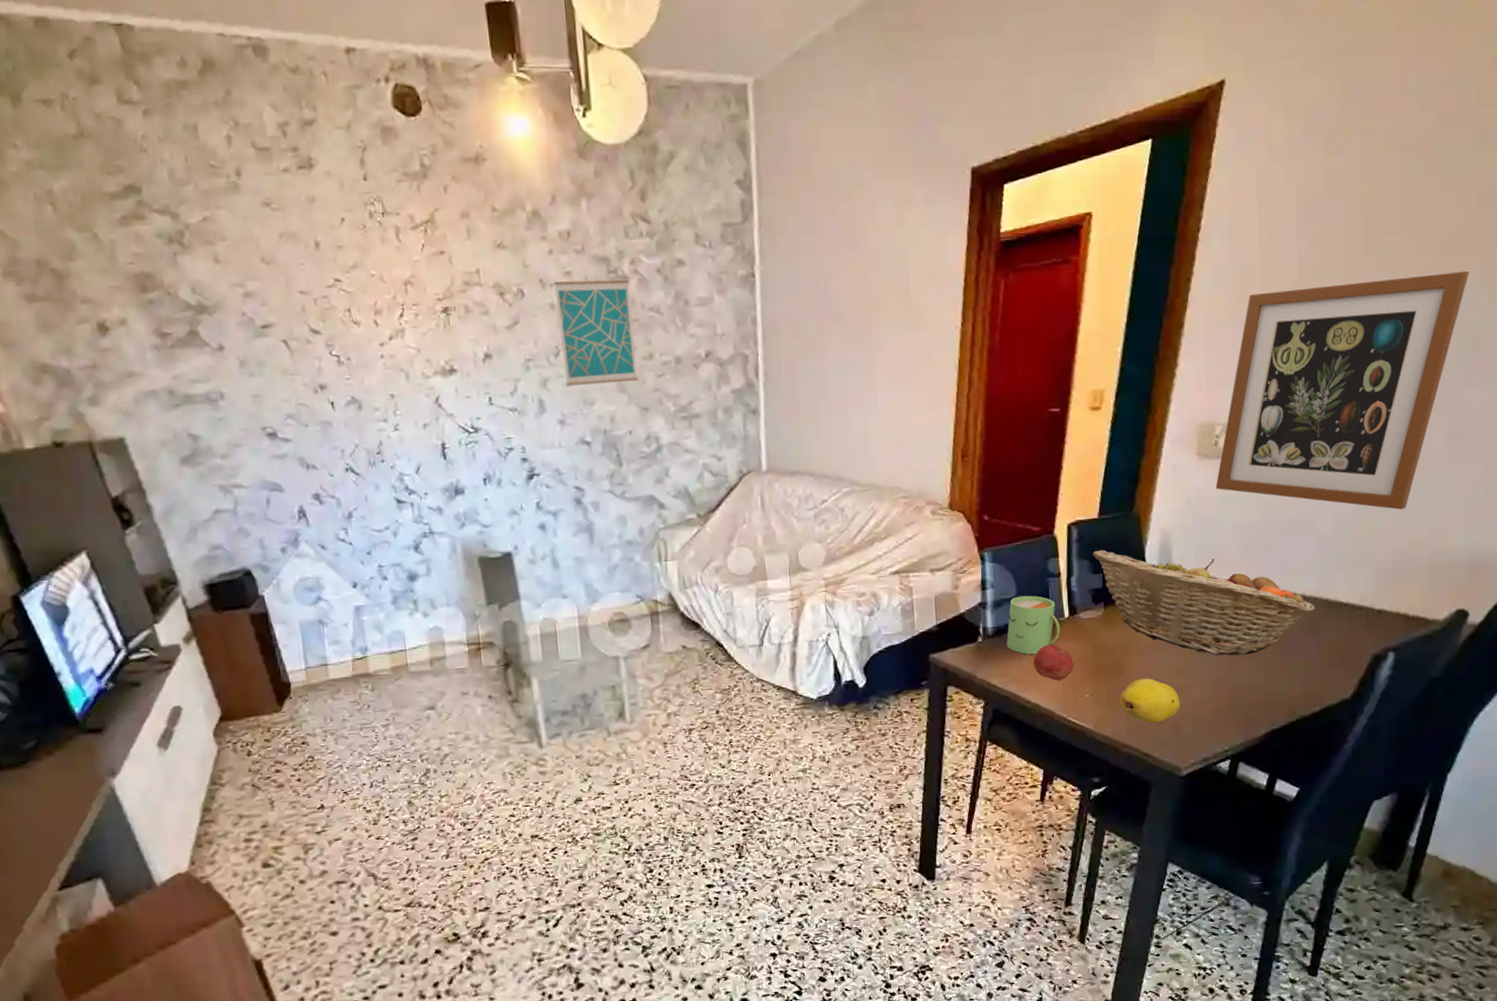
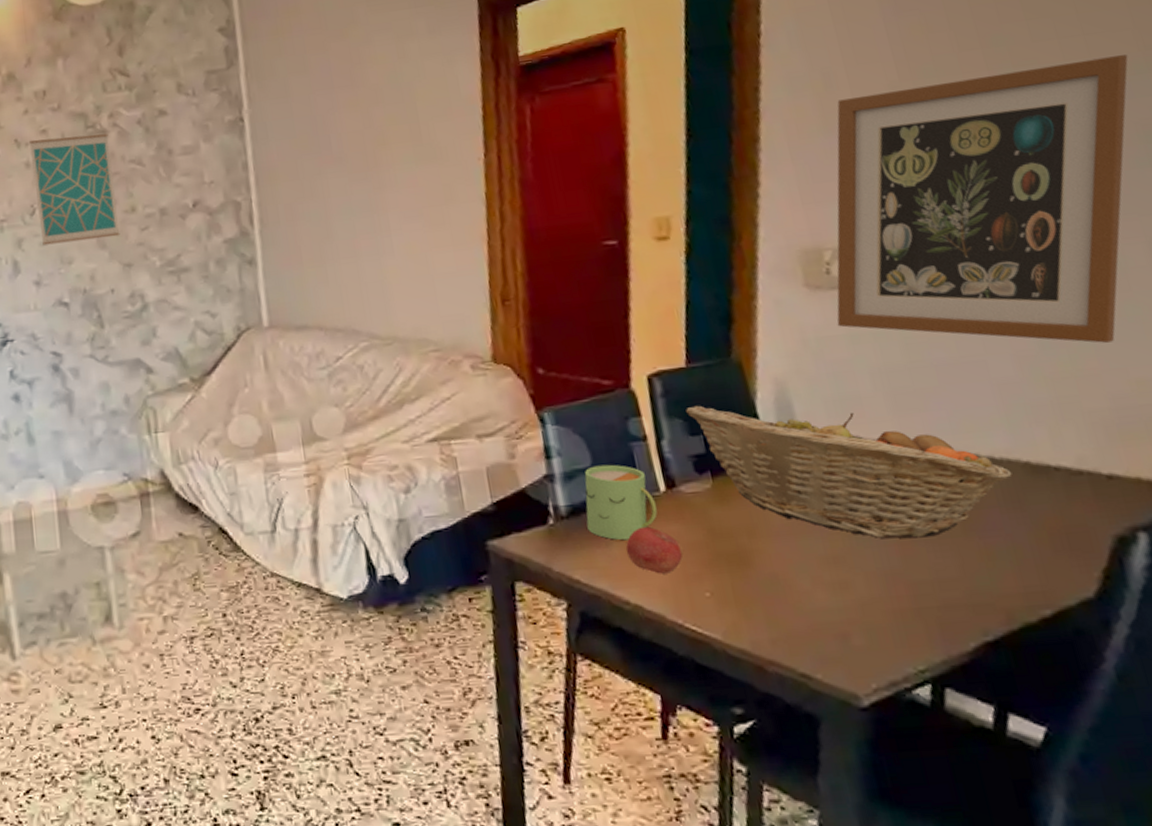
fruit: present [1120,678,1180,724] -> none [753,570,842,633]

